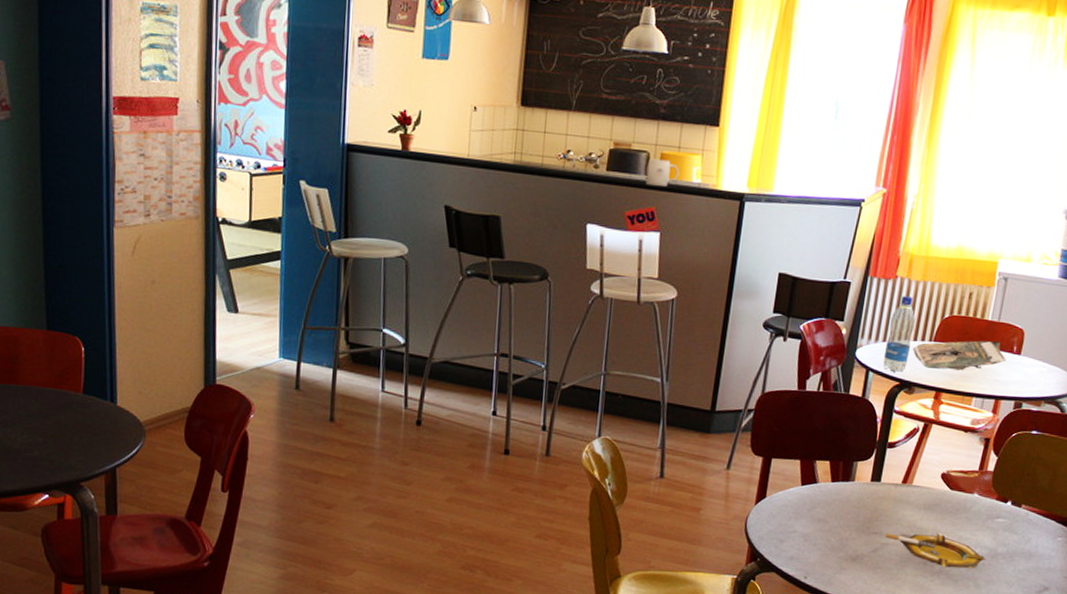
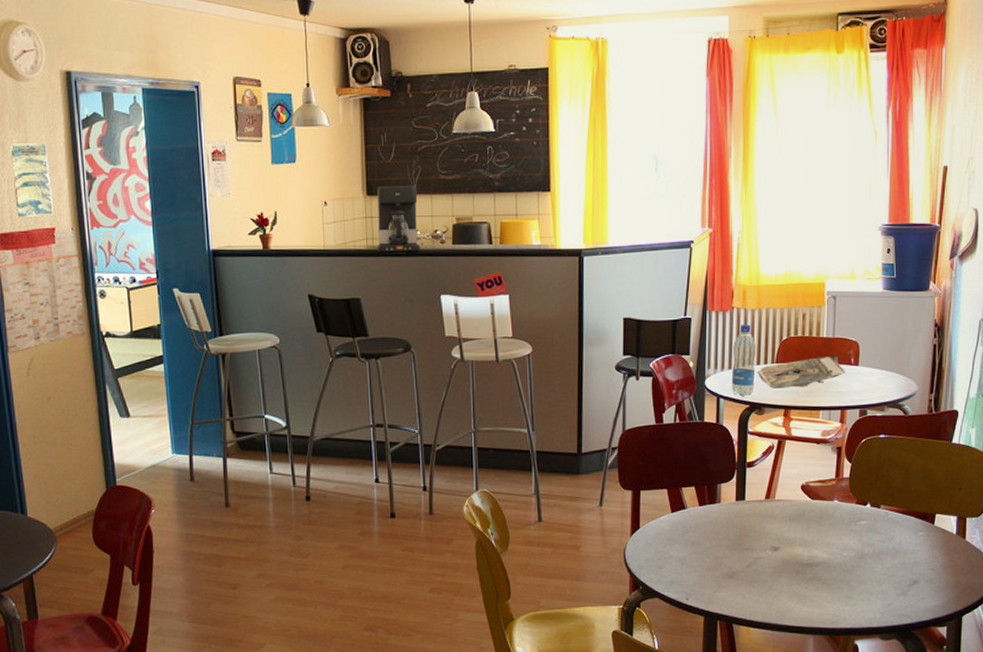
coffee maker: none [524,96,577,175] -> present [377,185,420,254]
mug: present [645,158,680,187] -> none [489,227,520,252]
ashtray: present [885,533,986,568] -> none [756,542,854,574]

